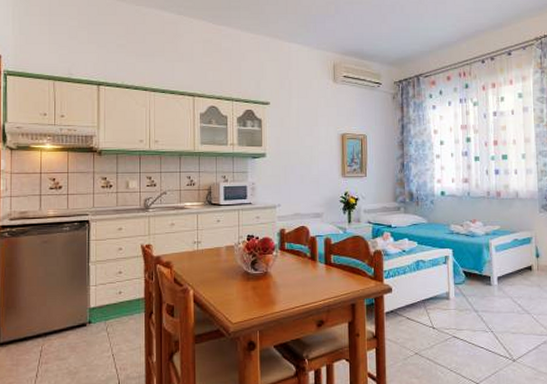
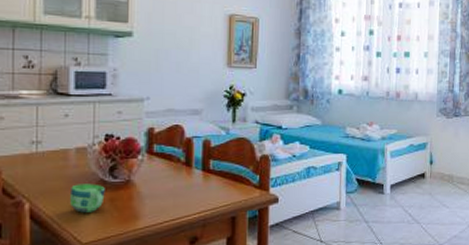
cup: none [222,275,248,298] -> present [69,183,105,213]

